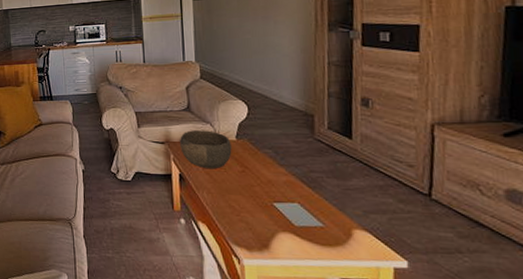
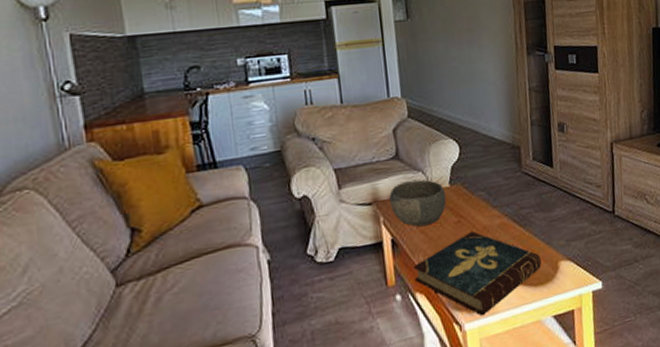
book: none [197,182,331,257] -> present [413,231,541,316]

